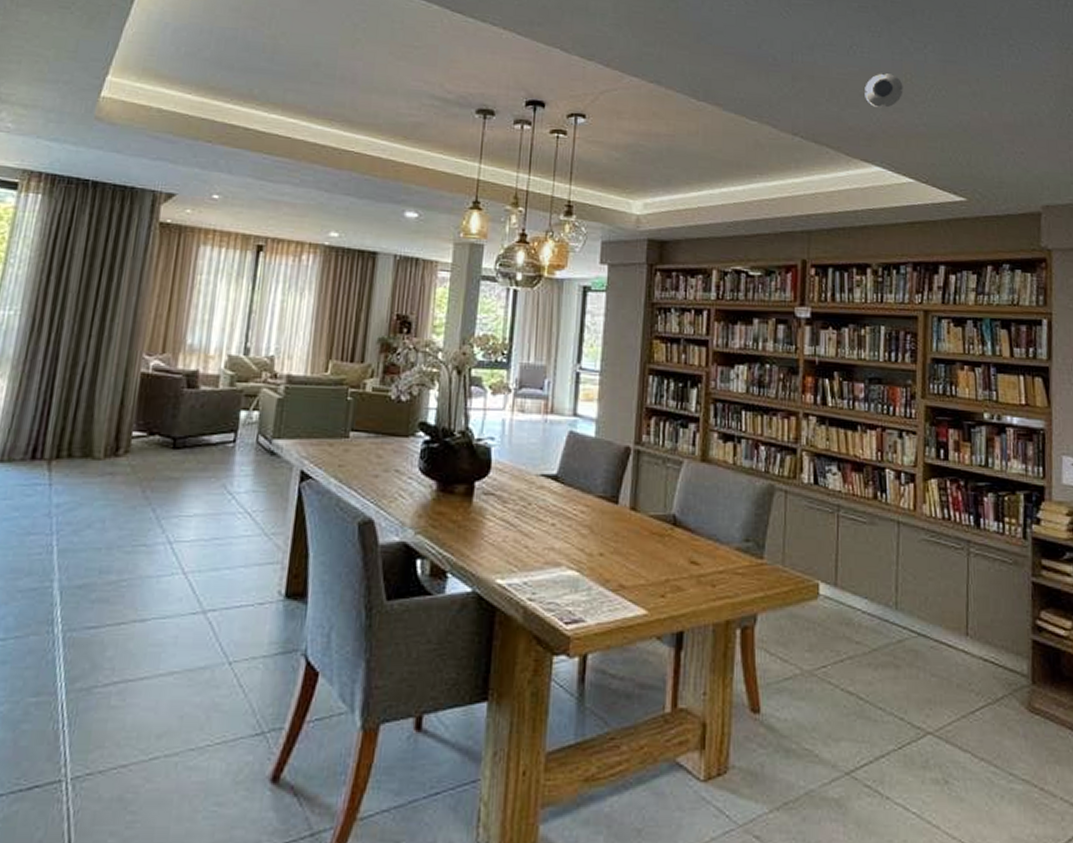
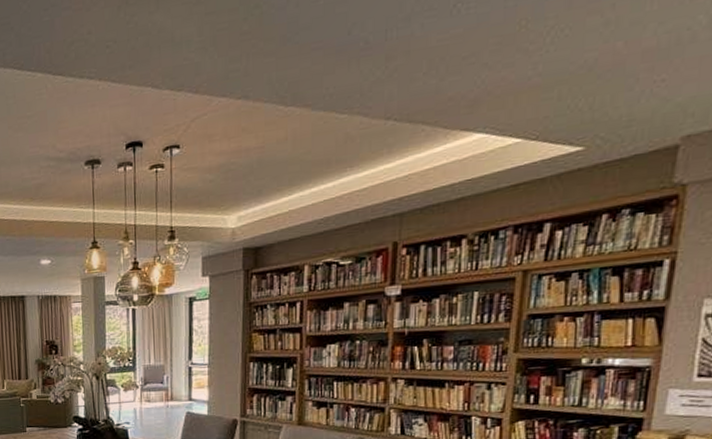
smoke detector: present [865,73,903,109] -> none [469,25,516,69]

